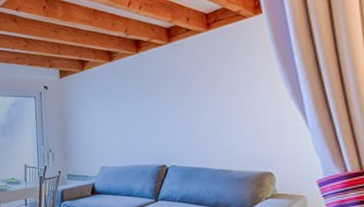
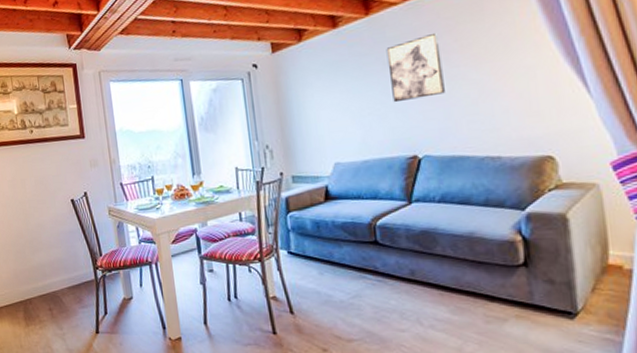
wall art: none [150,69,193,123] -> present [386,32,445,103]

